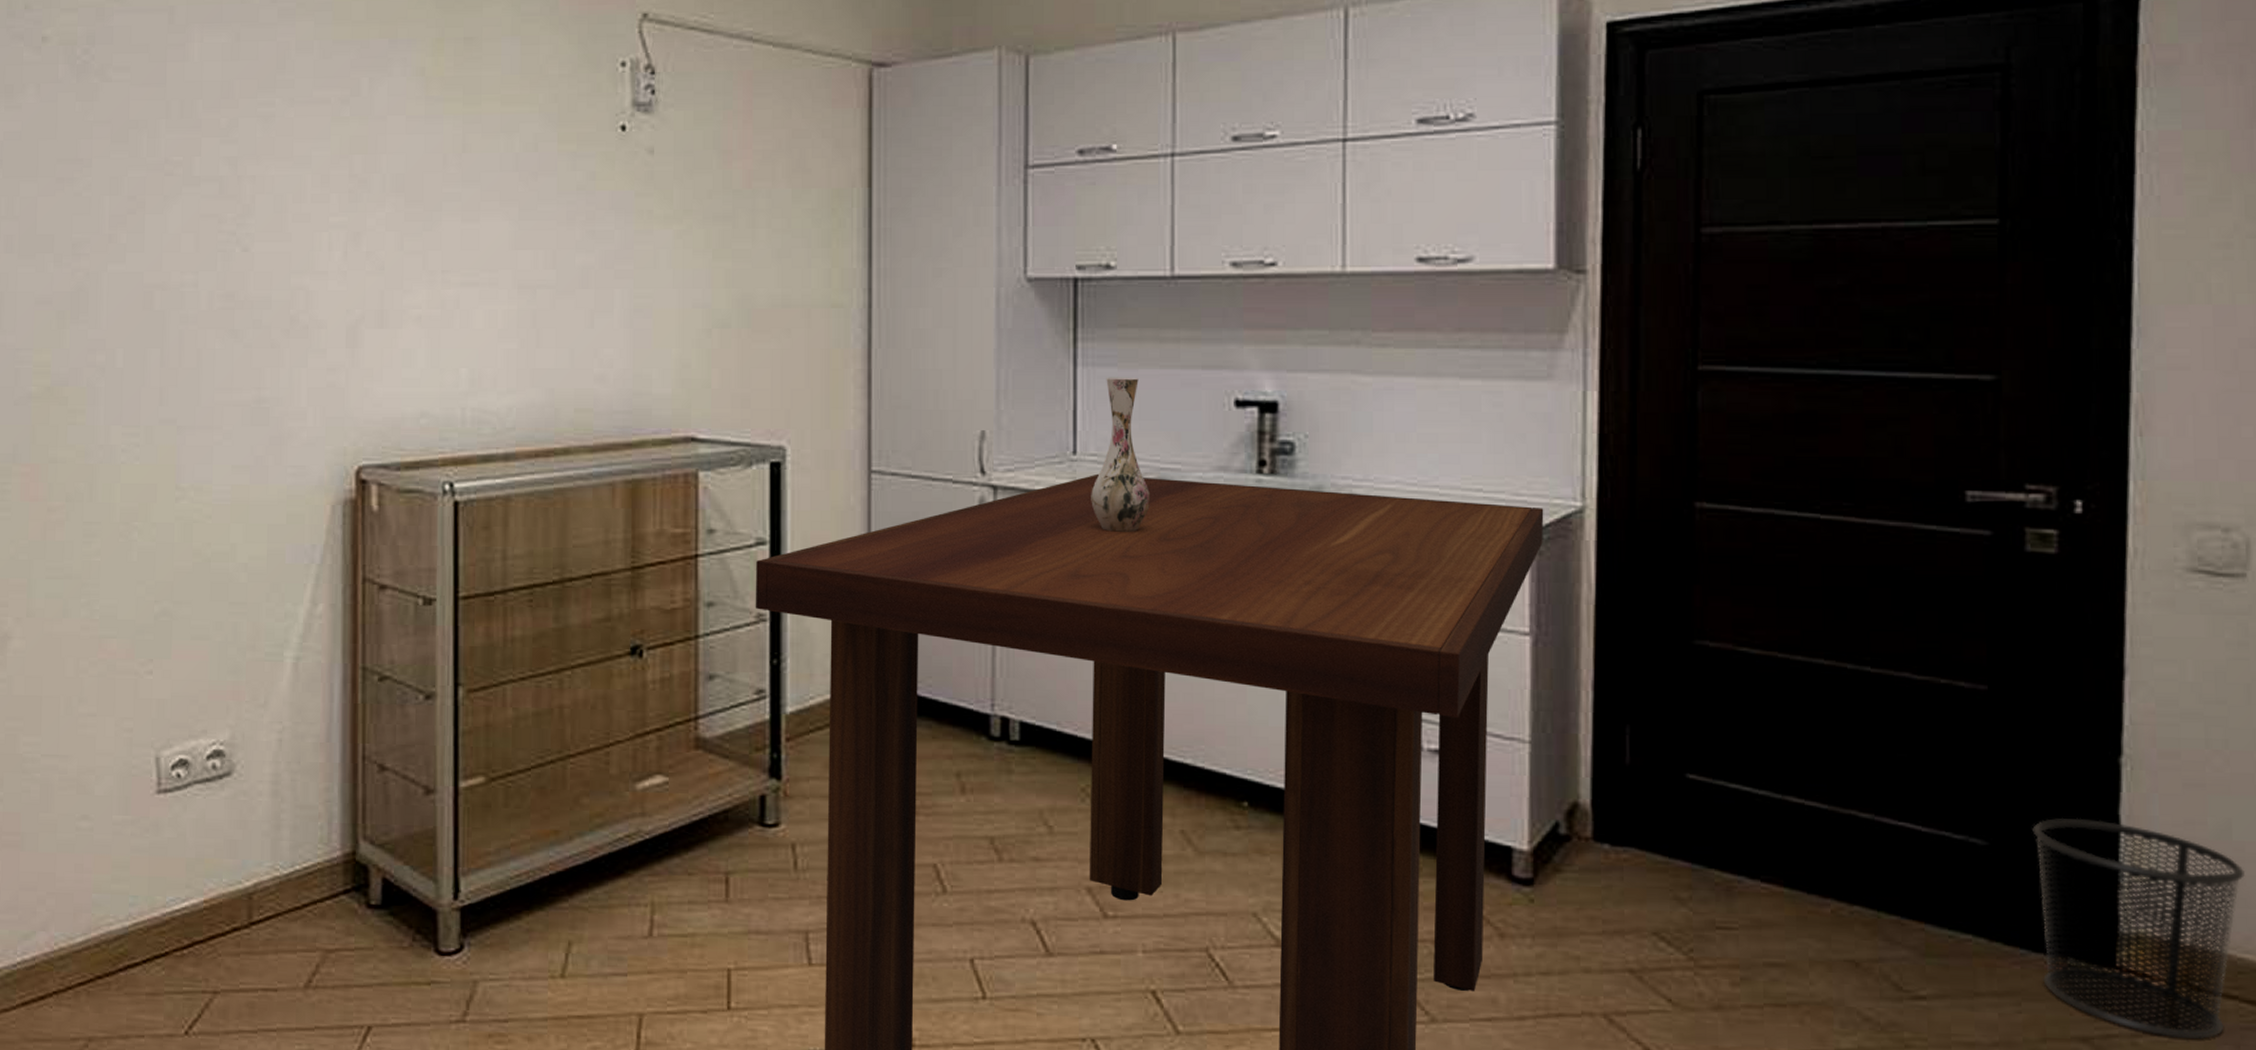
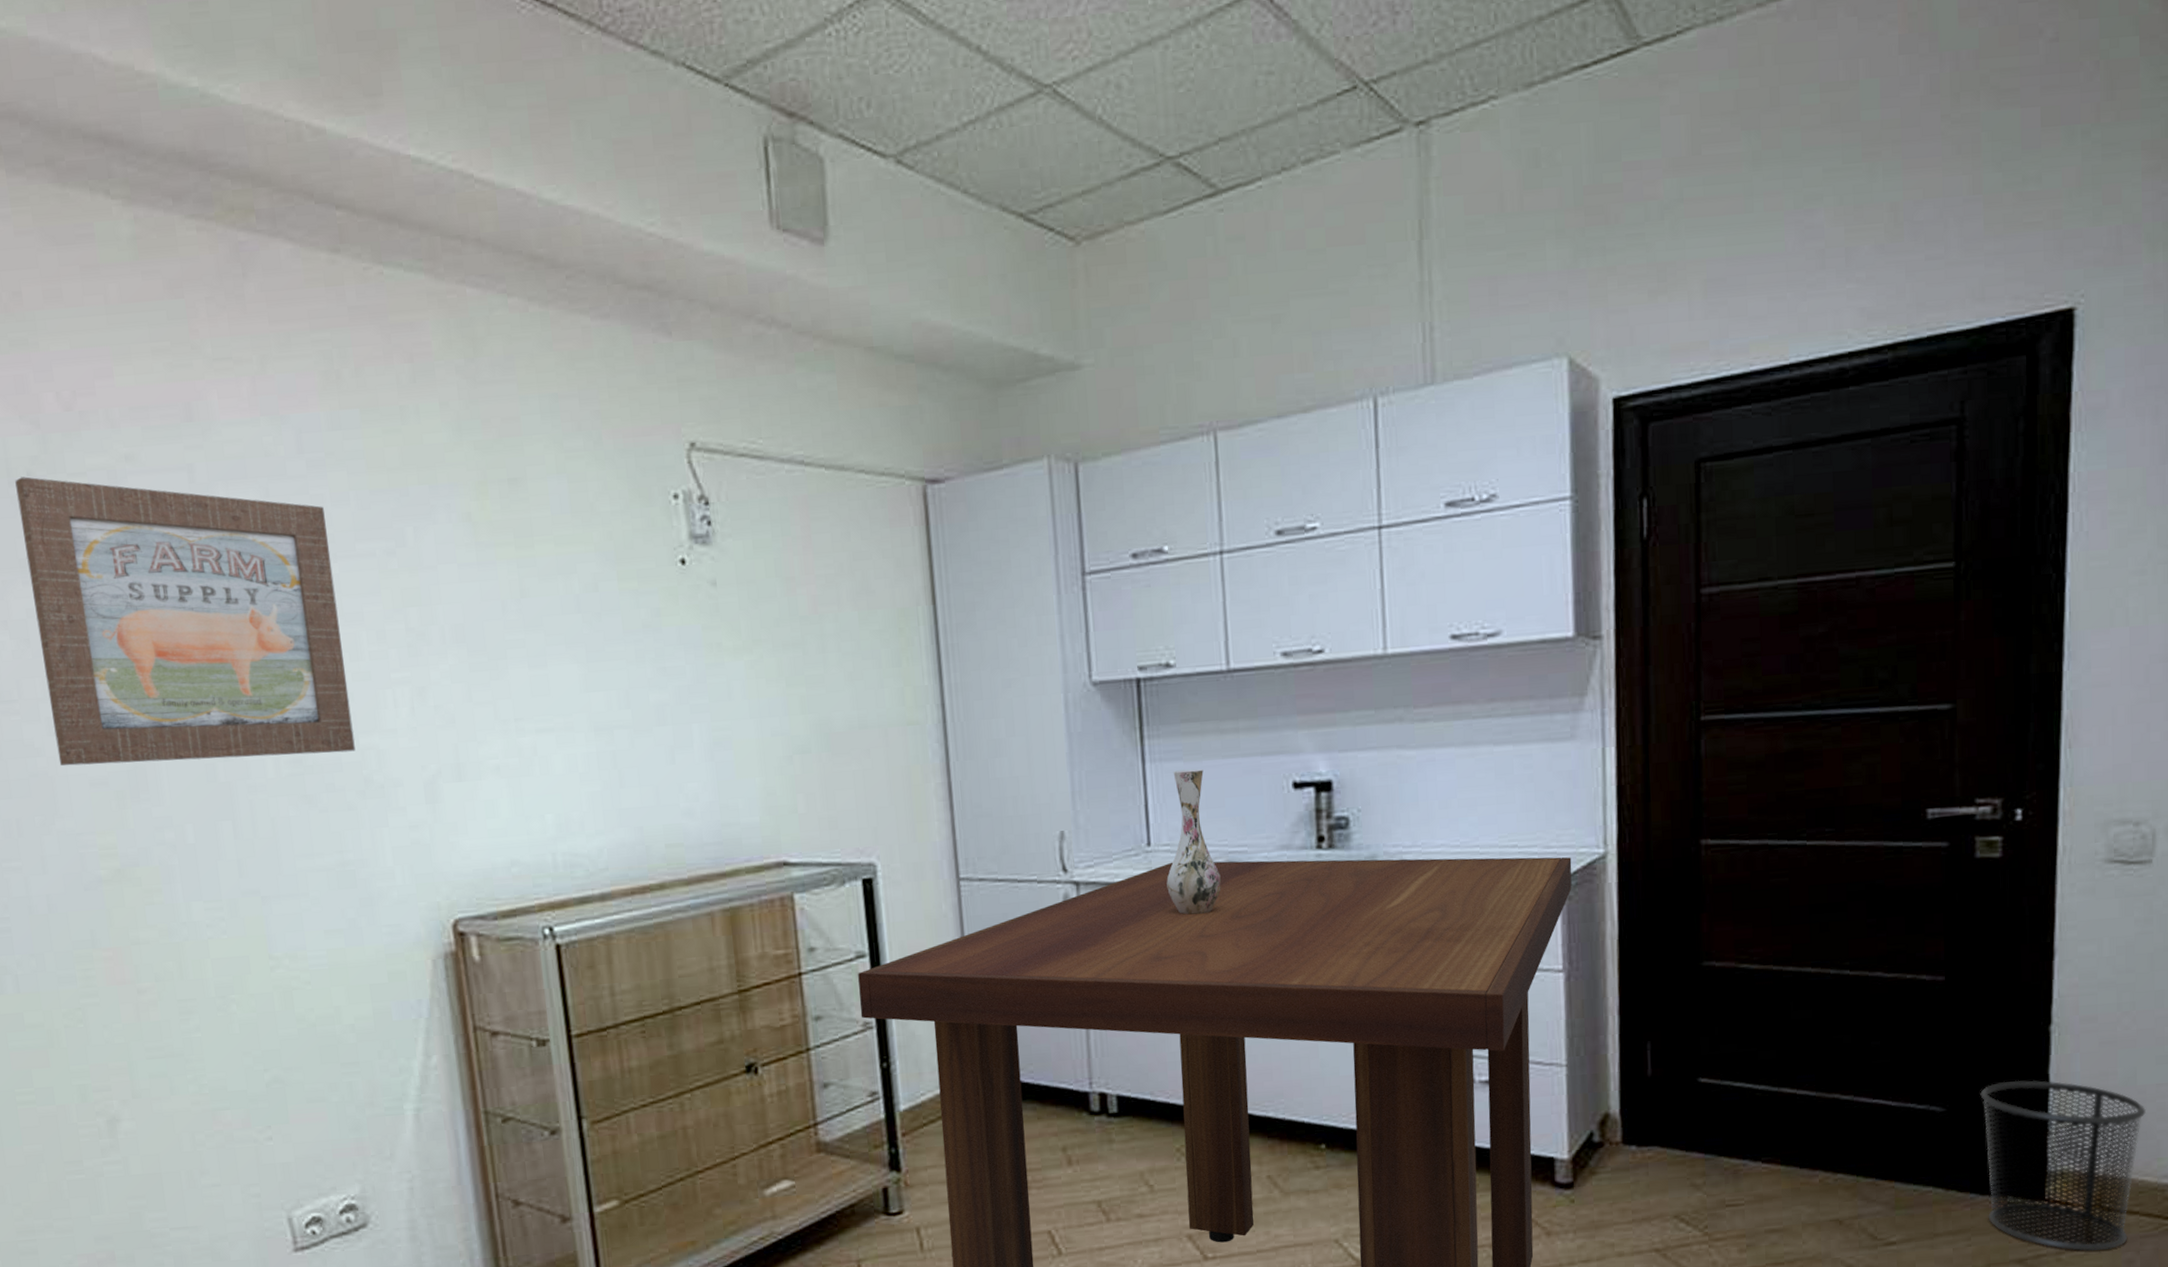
wall art: none [10,9,289,290] -> present [15,476,356,766]

